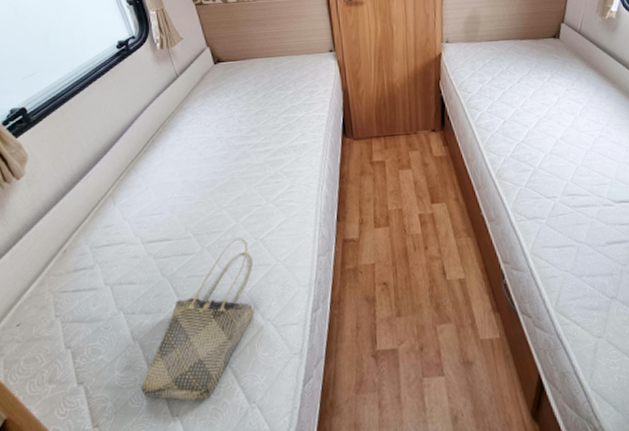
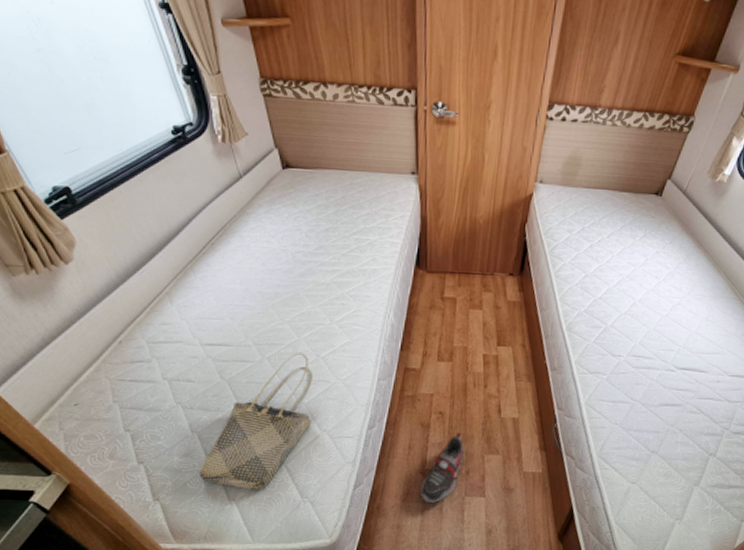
shoe: none [374,303,416,392] -> present [421,432,465,504]

